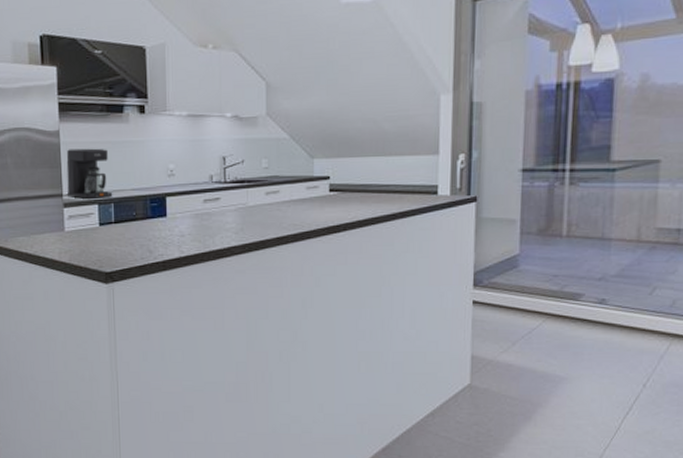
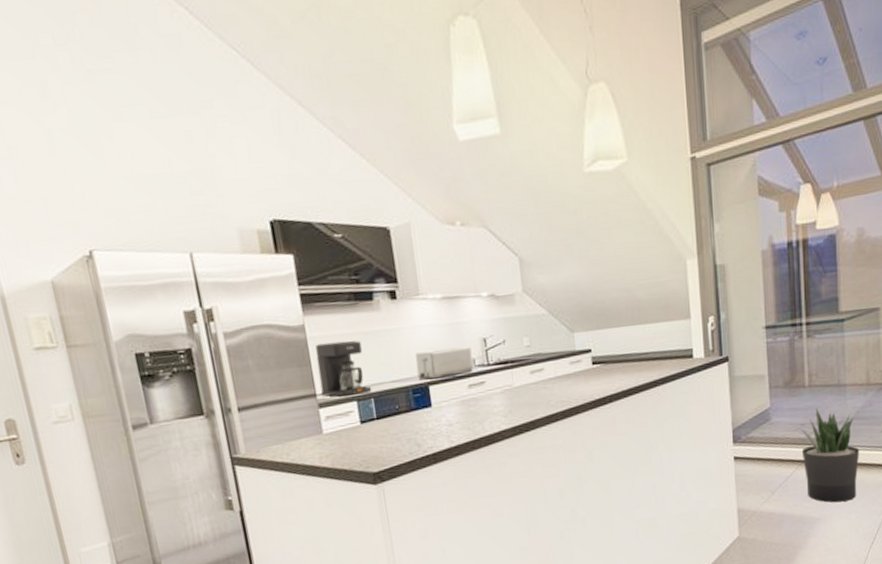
toaster: none [156,162,210,192] -> present [414,347,473,380]
planter: none [551,261,622,364] -> present [800,408,860,503]

